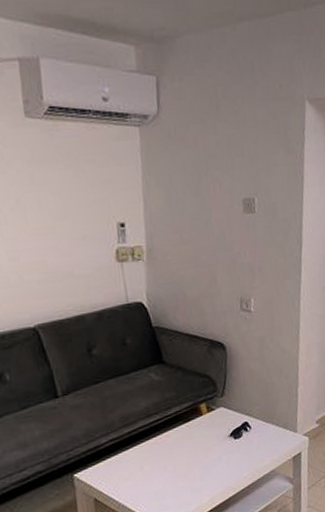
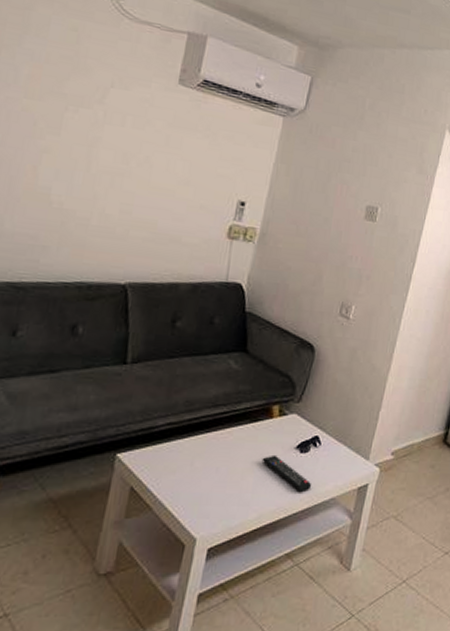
remote control: none [202,445,252,472] -> present [262,454,312,492]

